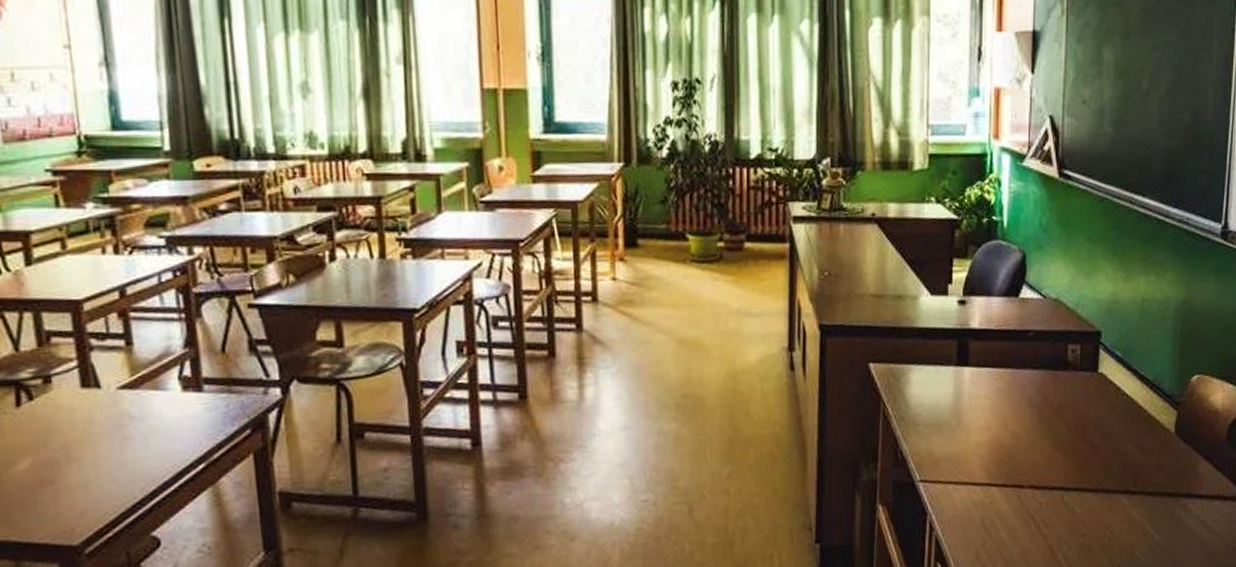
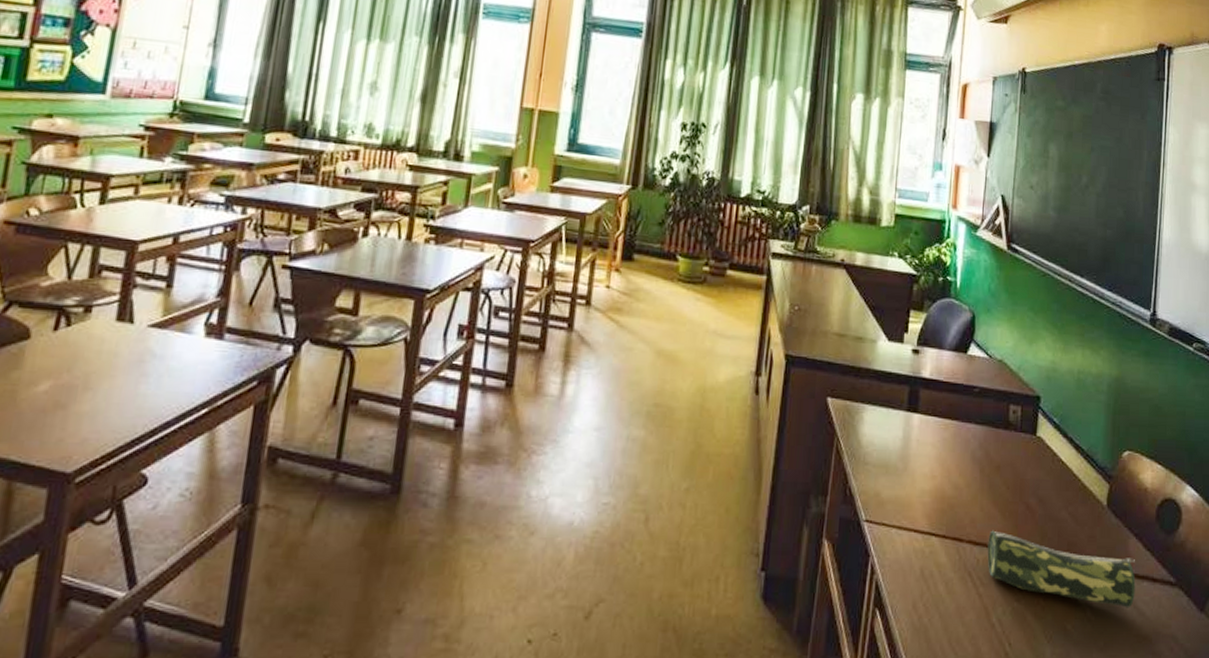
pencil case: none [1050,472,1206,529] -> present [987,530,1136,608]

